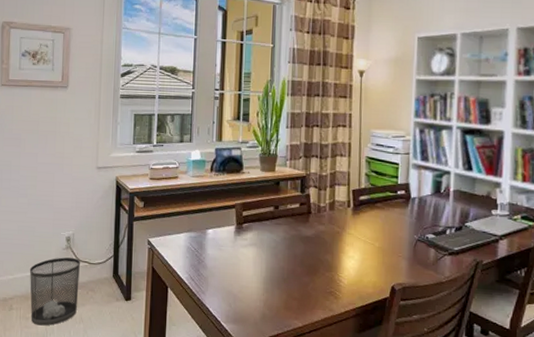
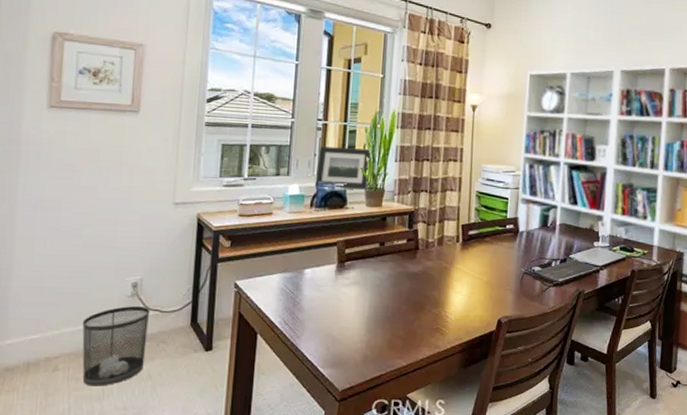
picture frame: none [214,114,265,155] -> present [314,146,372,190]

